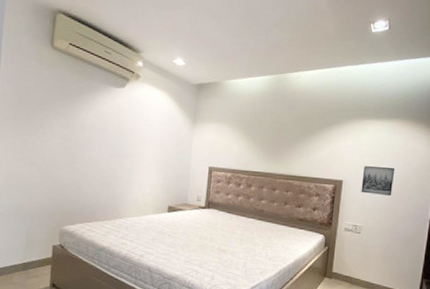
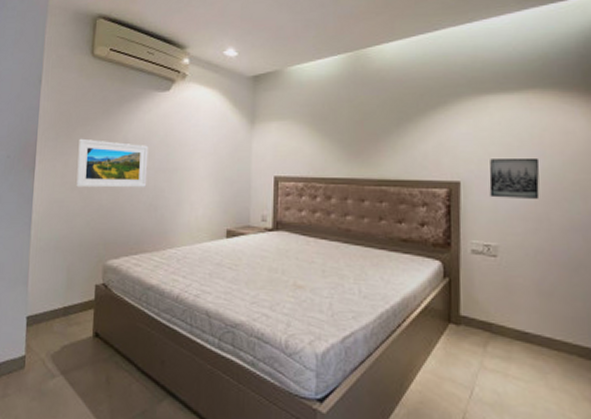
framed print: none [34,120,104,168] -> present [75,138,149,188]

